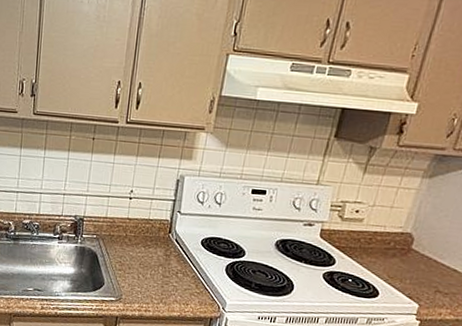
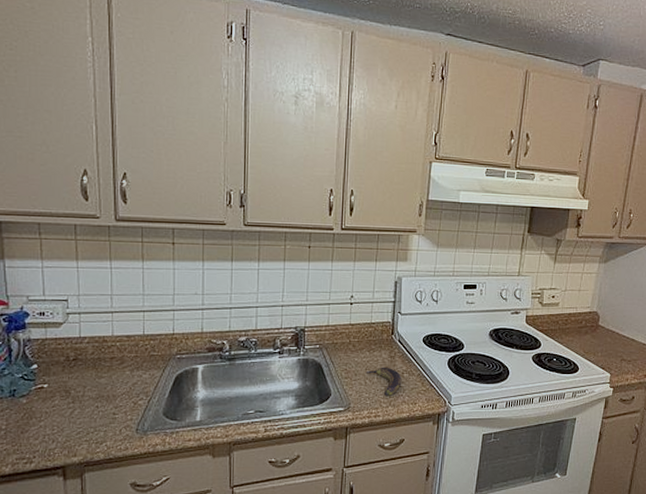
banana: none [139,264,176,293] -> present [365,367,402,396]

